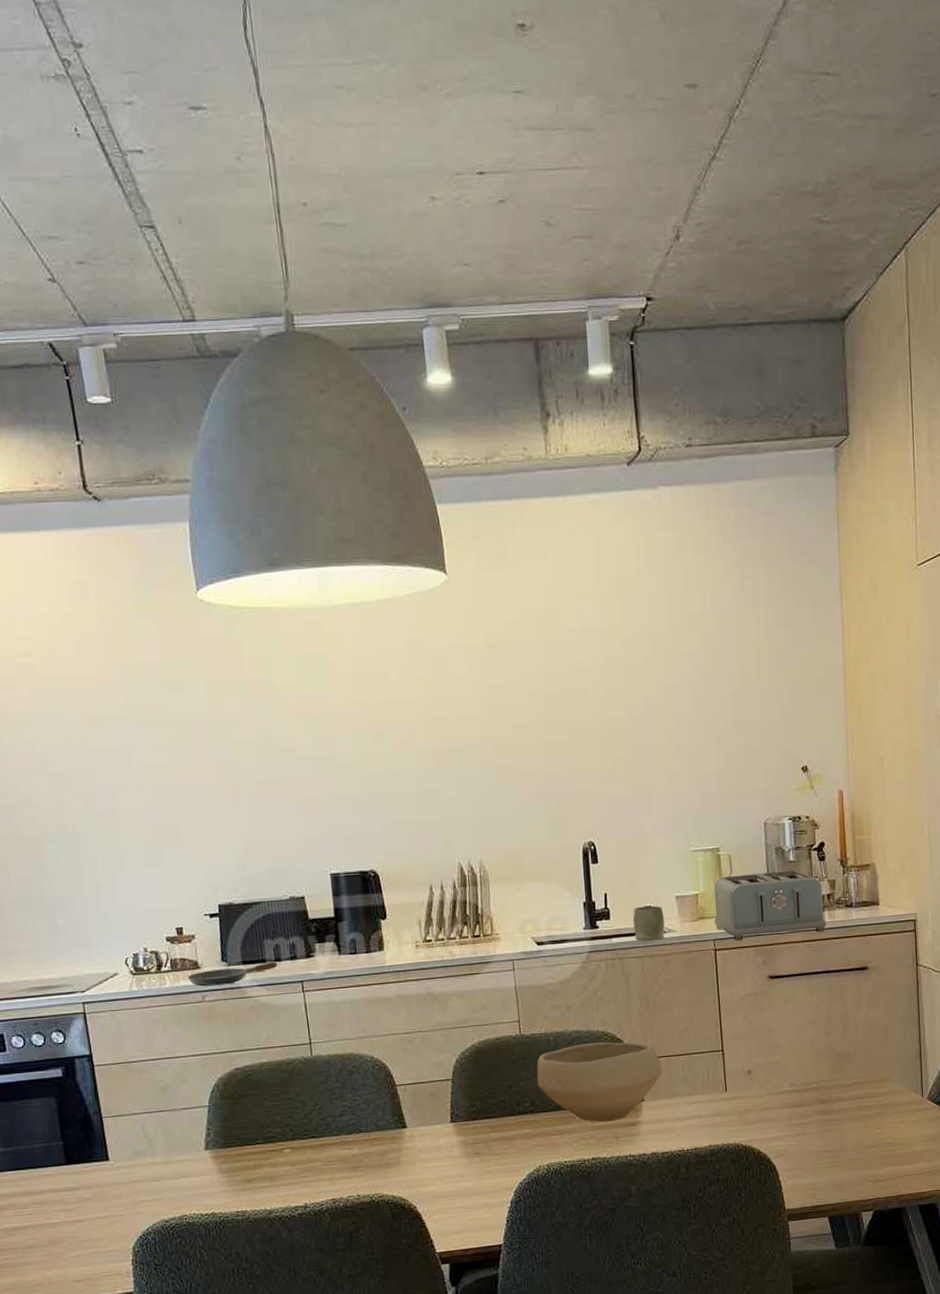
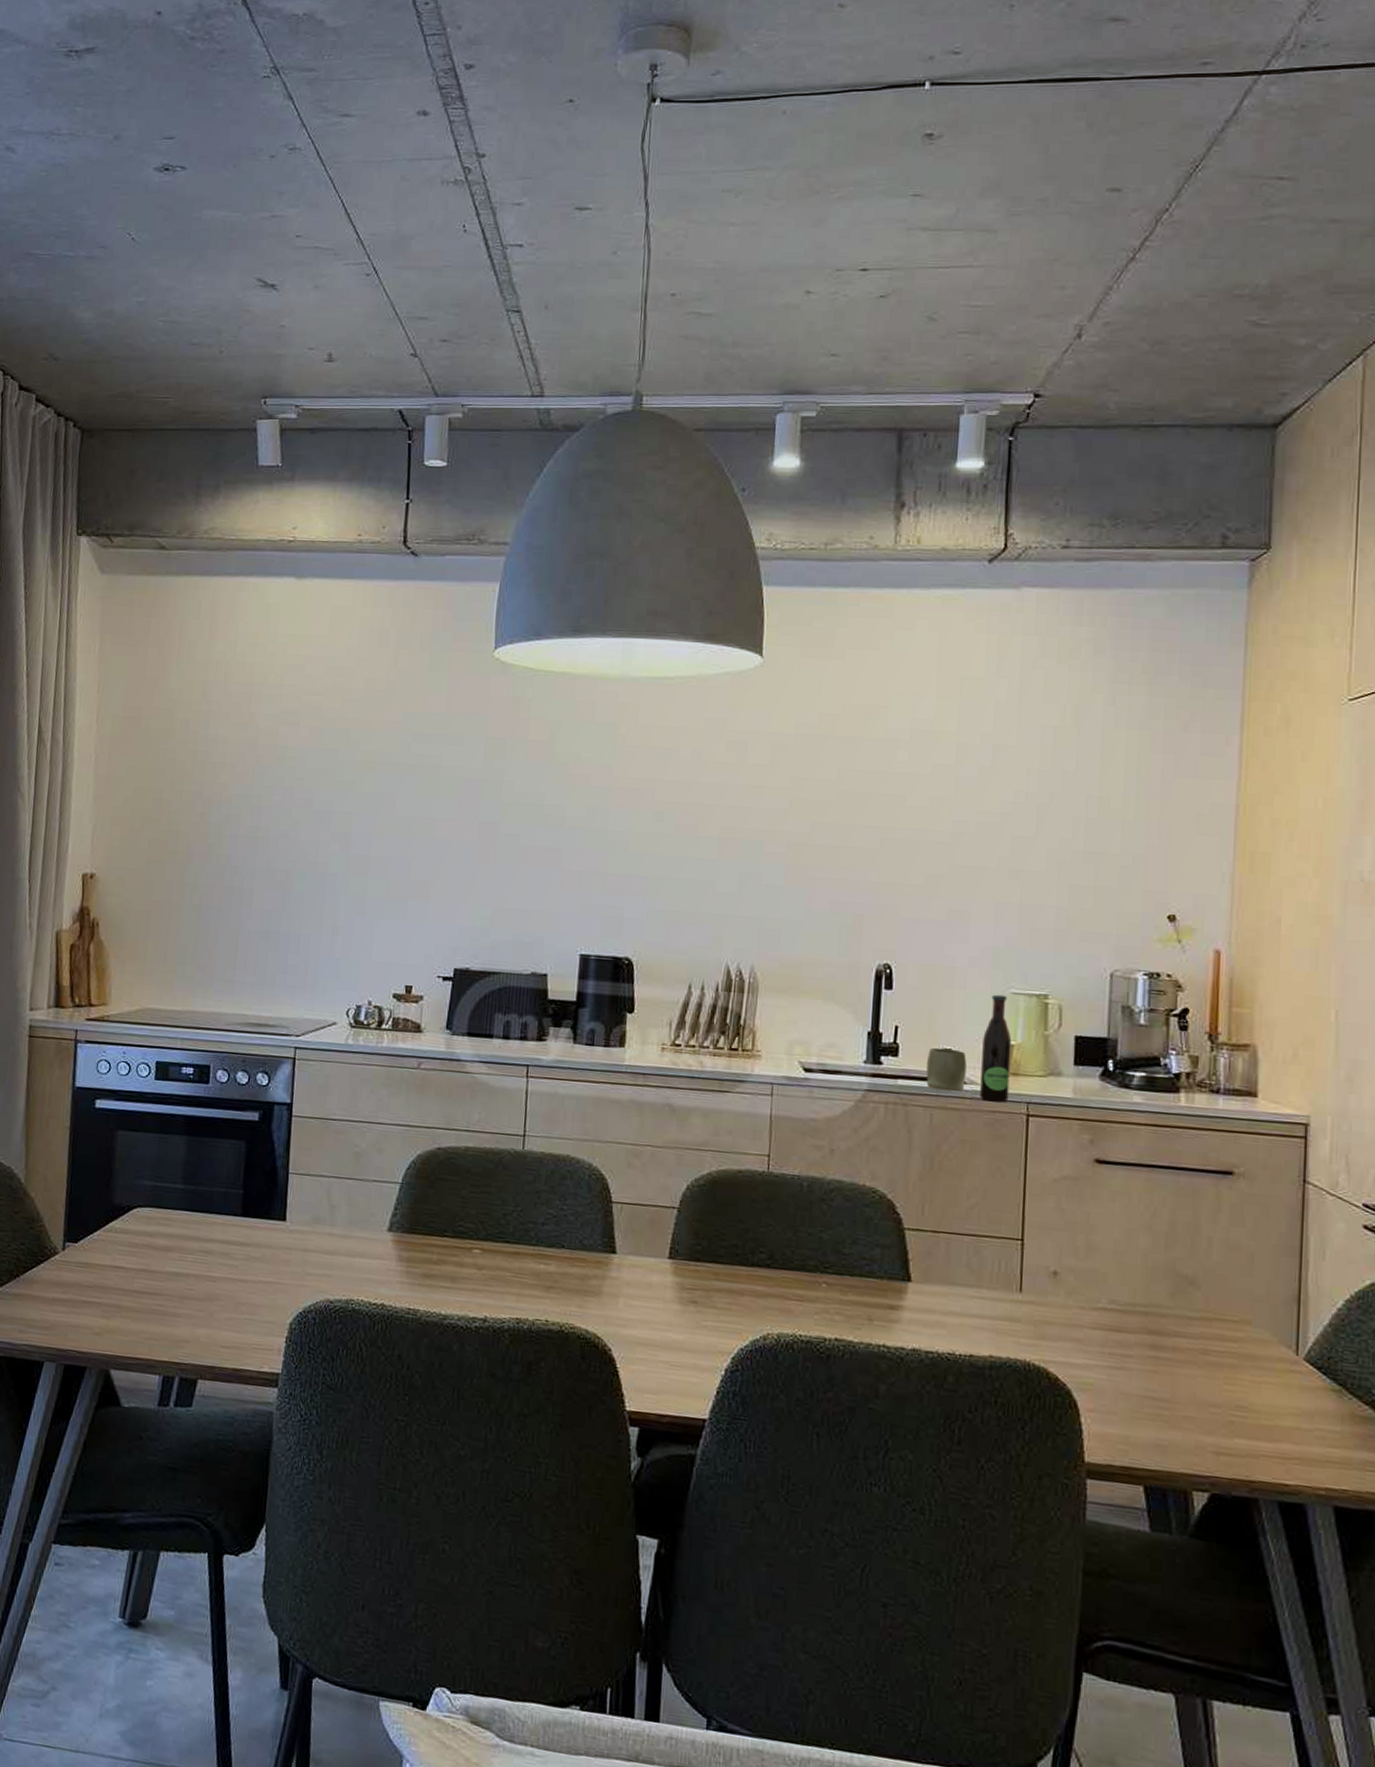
frying pan: present [187,961,278,987] -> none [406,1035,505,1055]
bowl: present [537,1042,663,1122] -> none [779,1196,941,1299]
bottle: none [674,853,699,944] -> present [980,994,1012,1102]
toaster: present [714,870,826,940] -> none [1031,1029,1181,1118]

